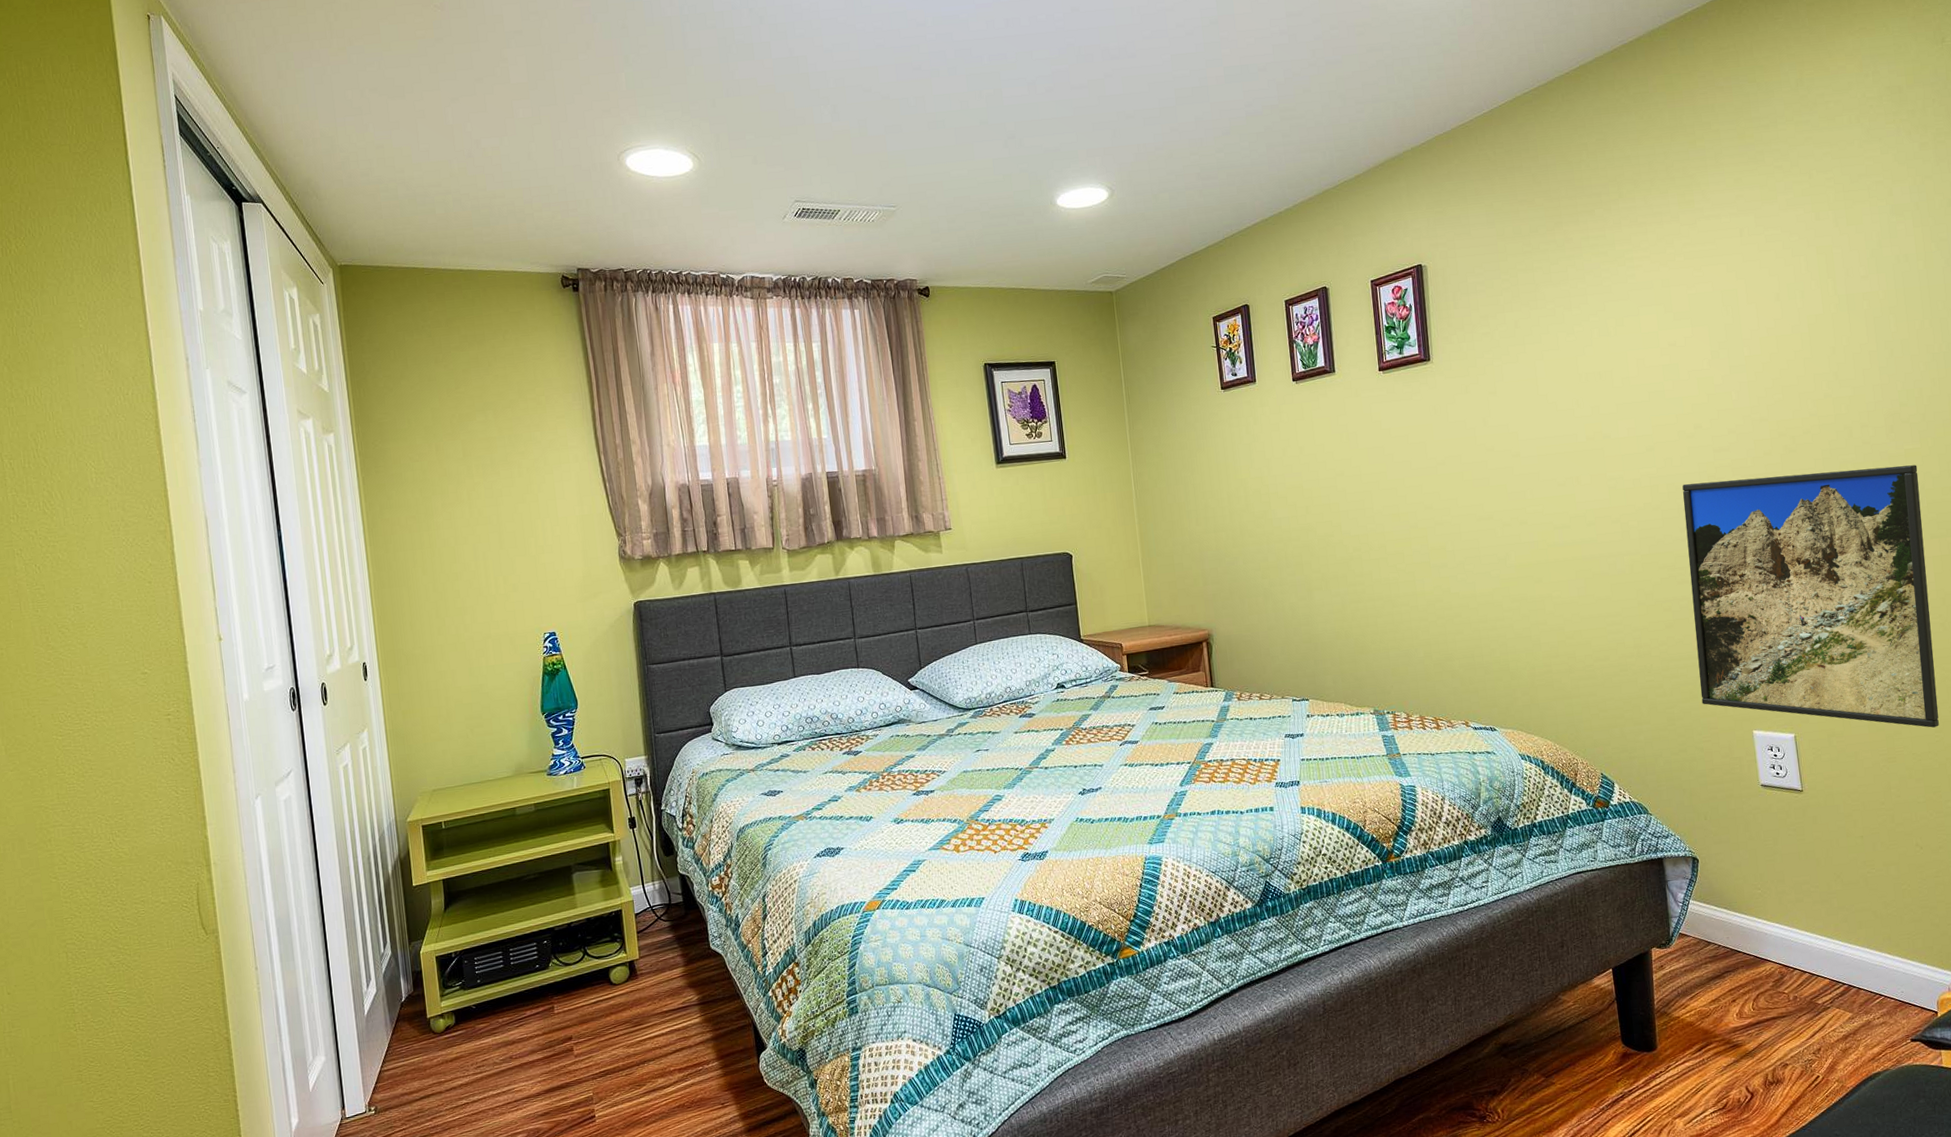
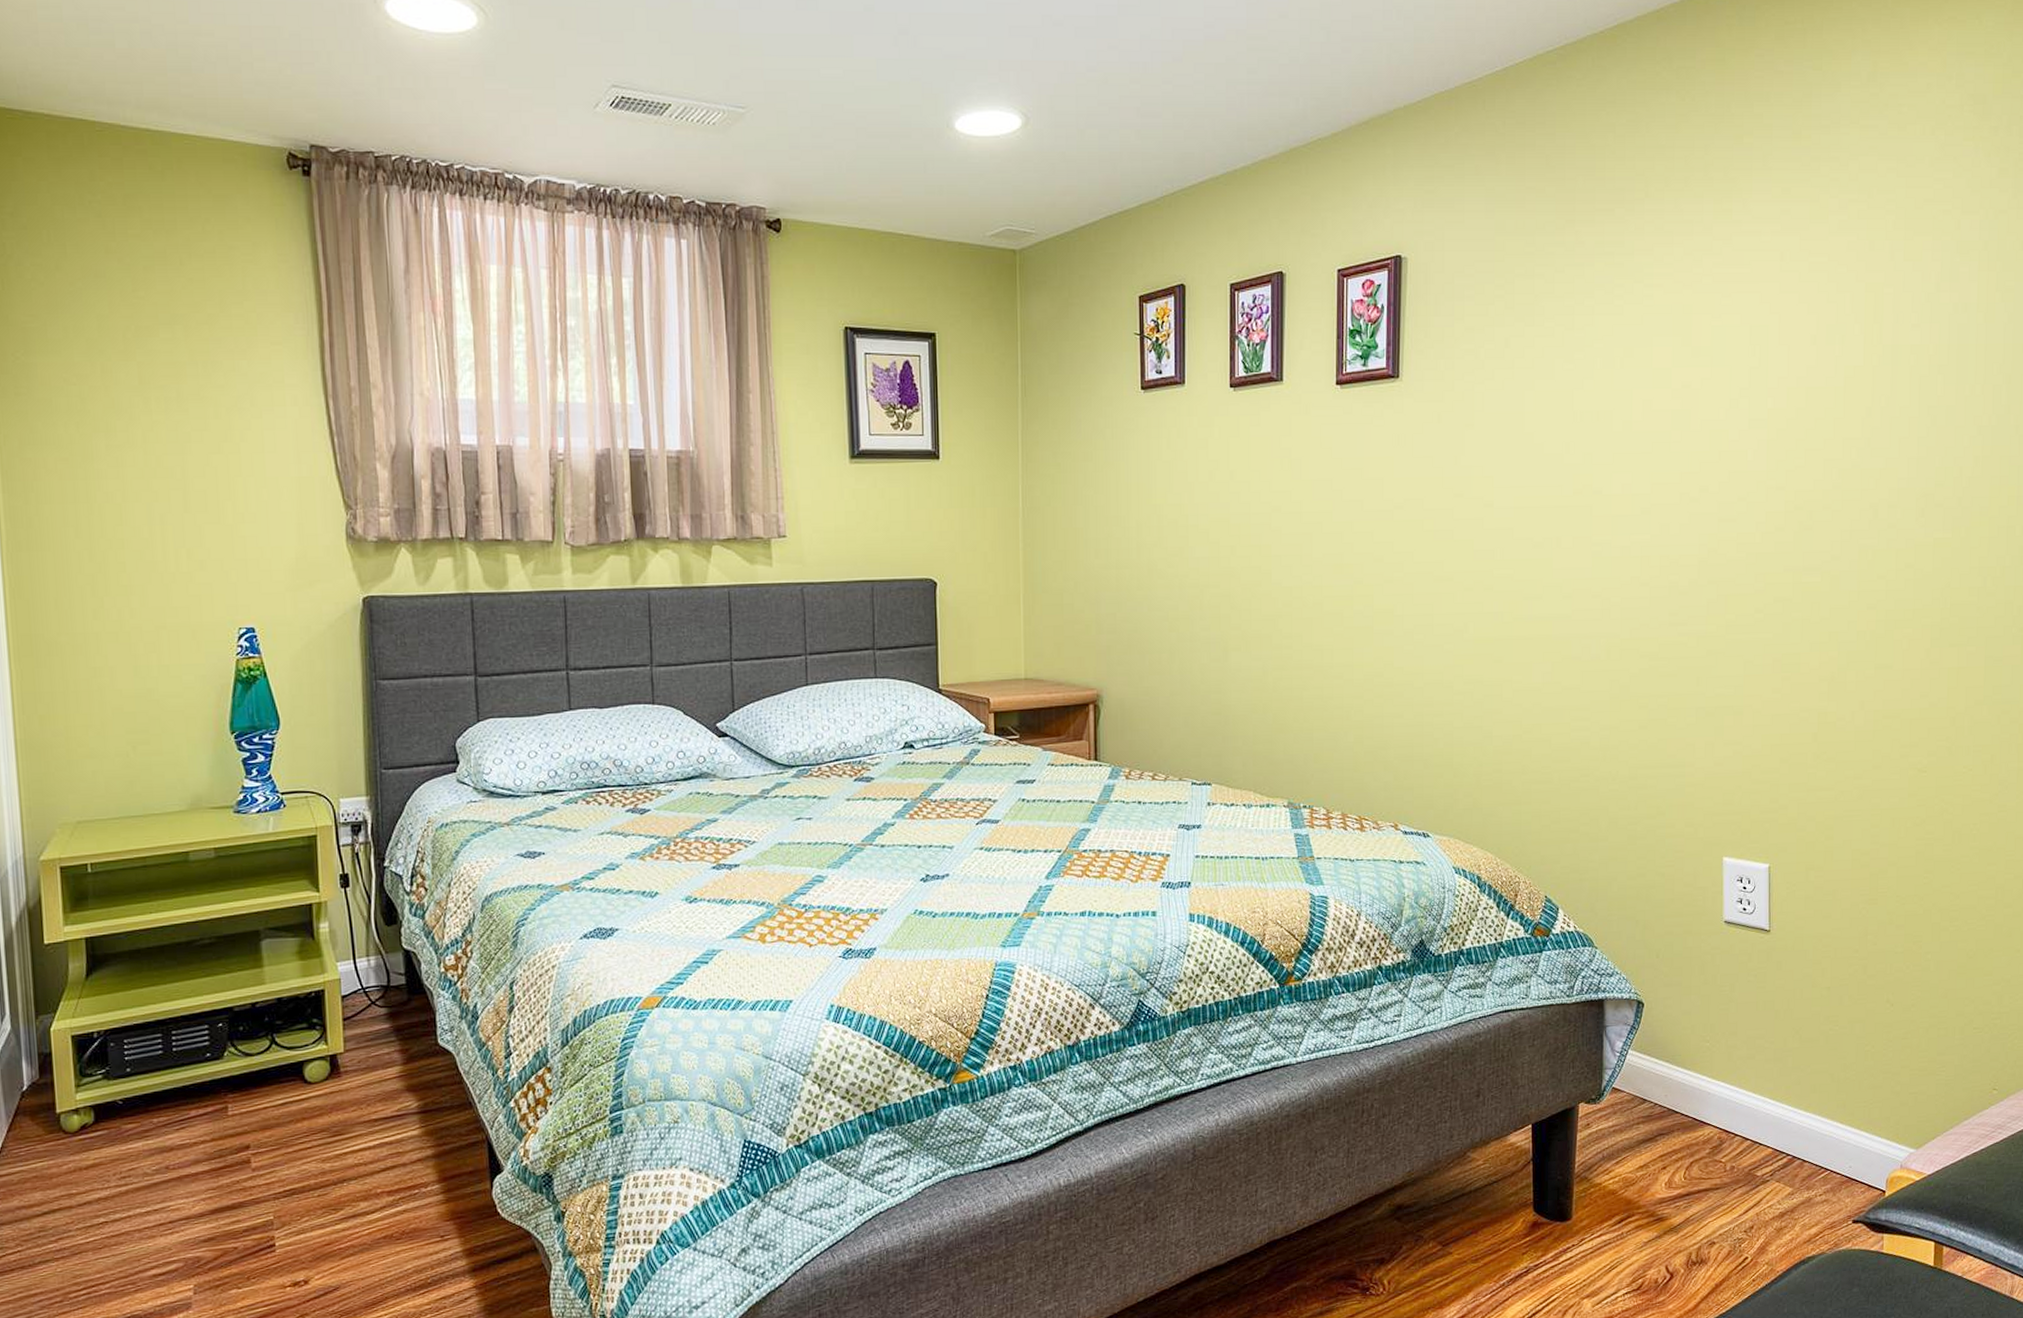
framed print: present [1682,465,1939,728] -> none [1669,557,1945,868]

